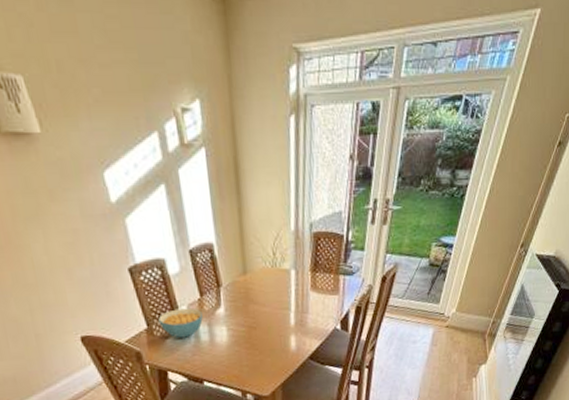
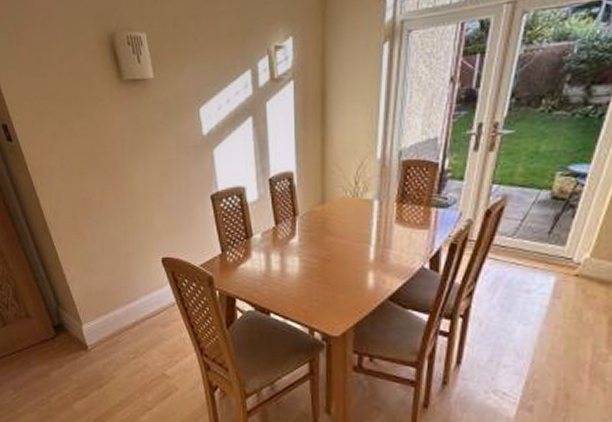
cereal bowl: present [158,308,203,338] -> none [233,236,275,266]

